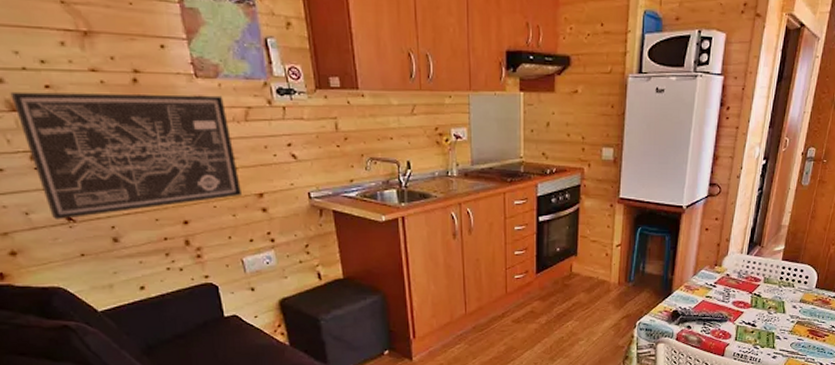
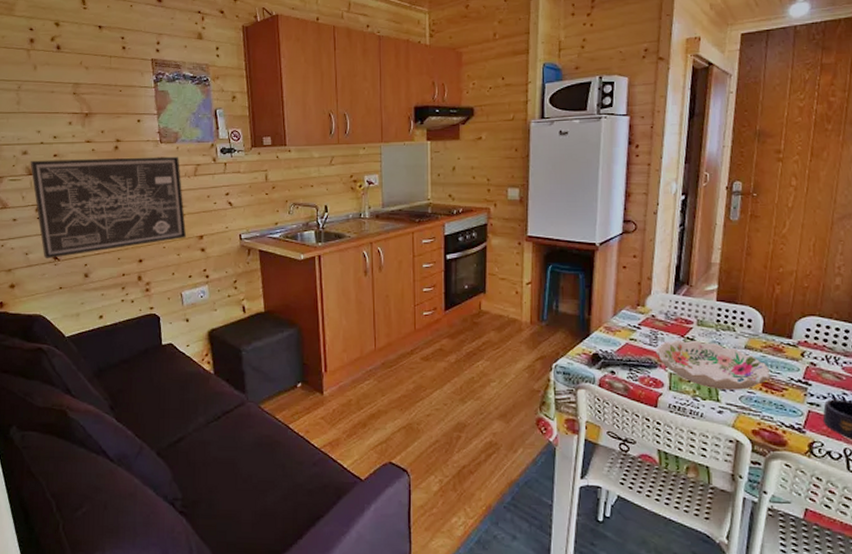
decorative bowl: none [727,295,818,338] -> present [655,339,771,390]

